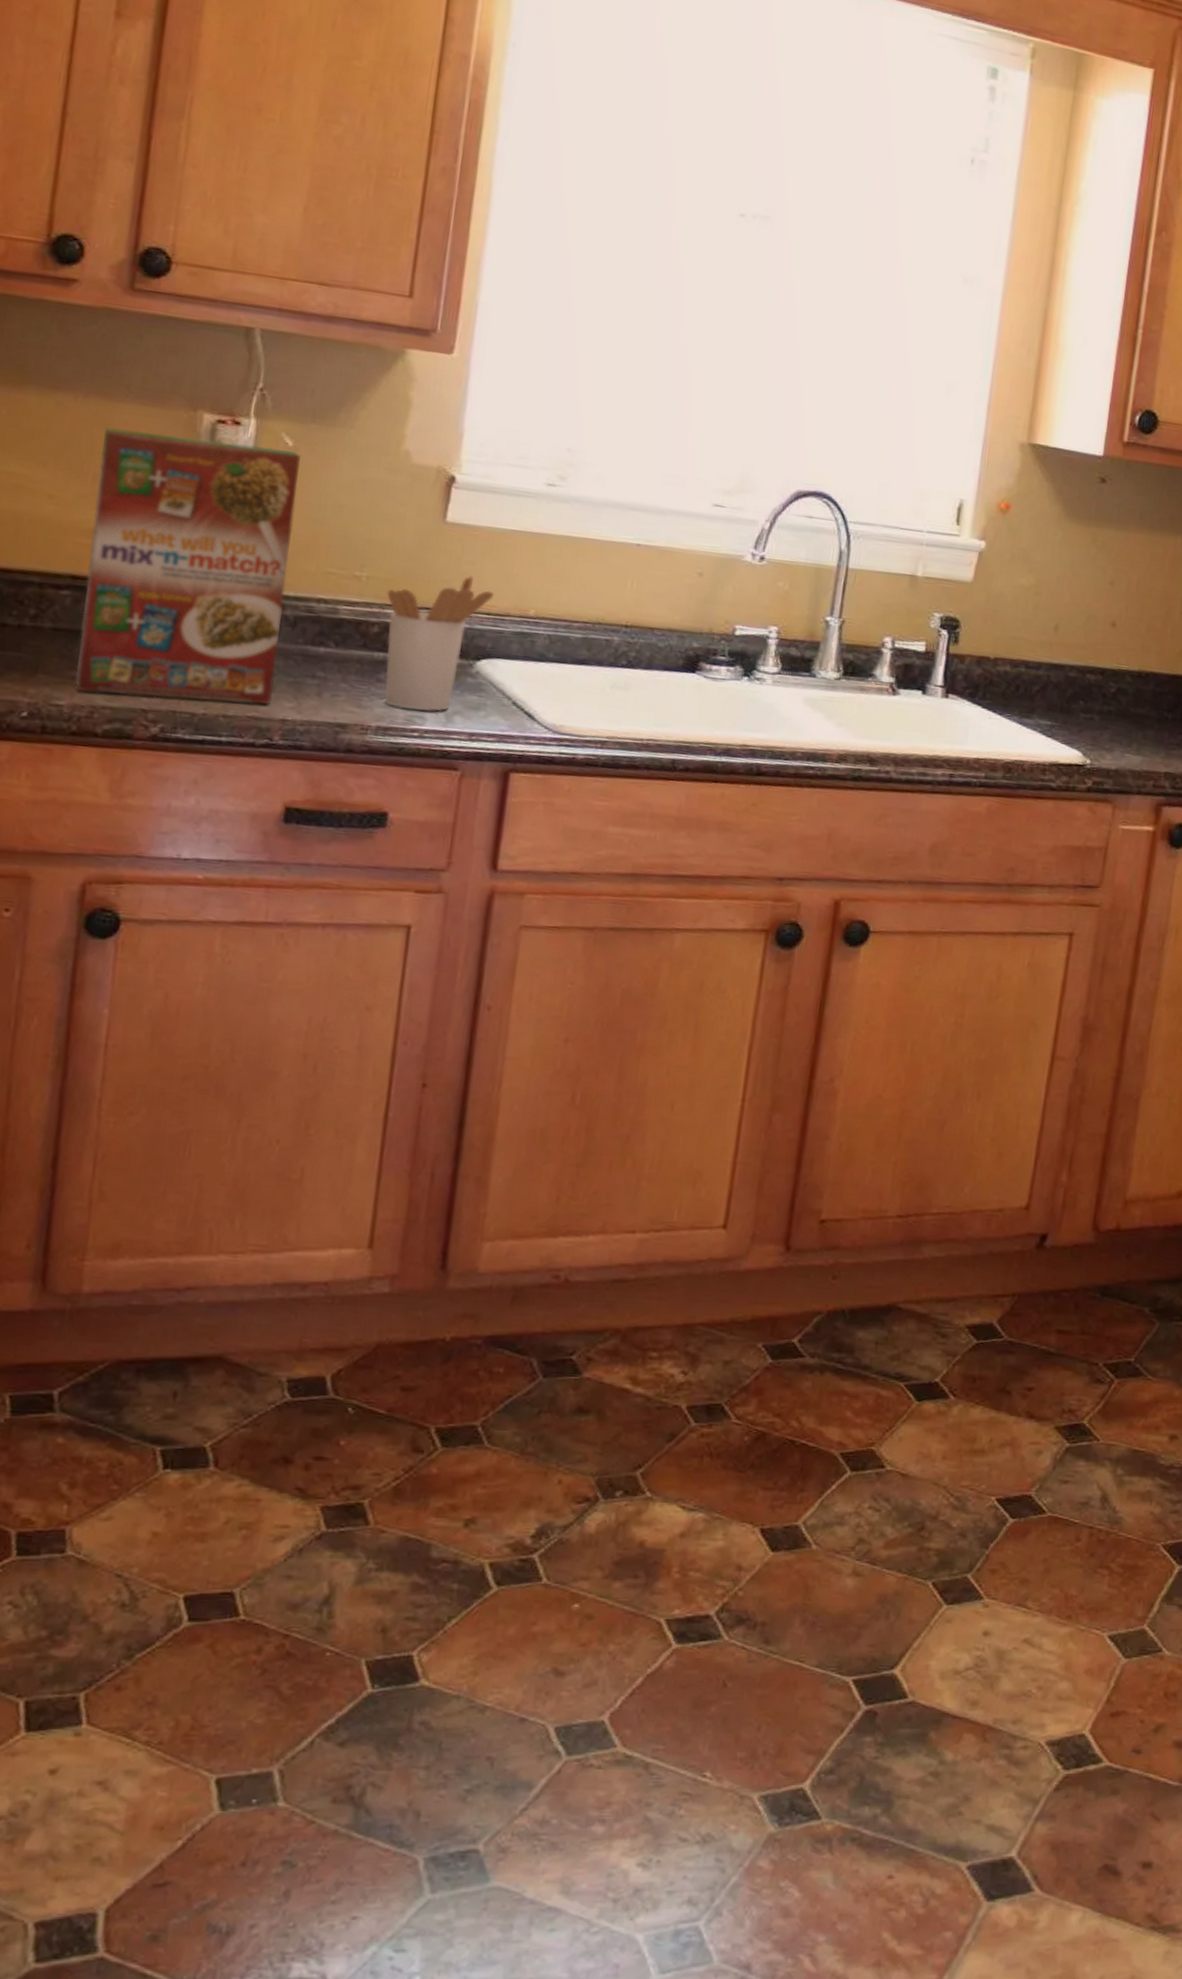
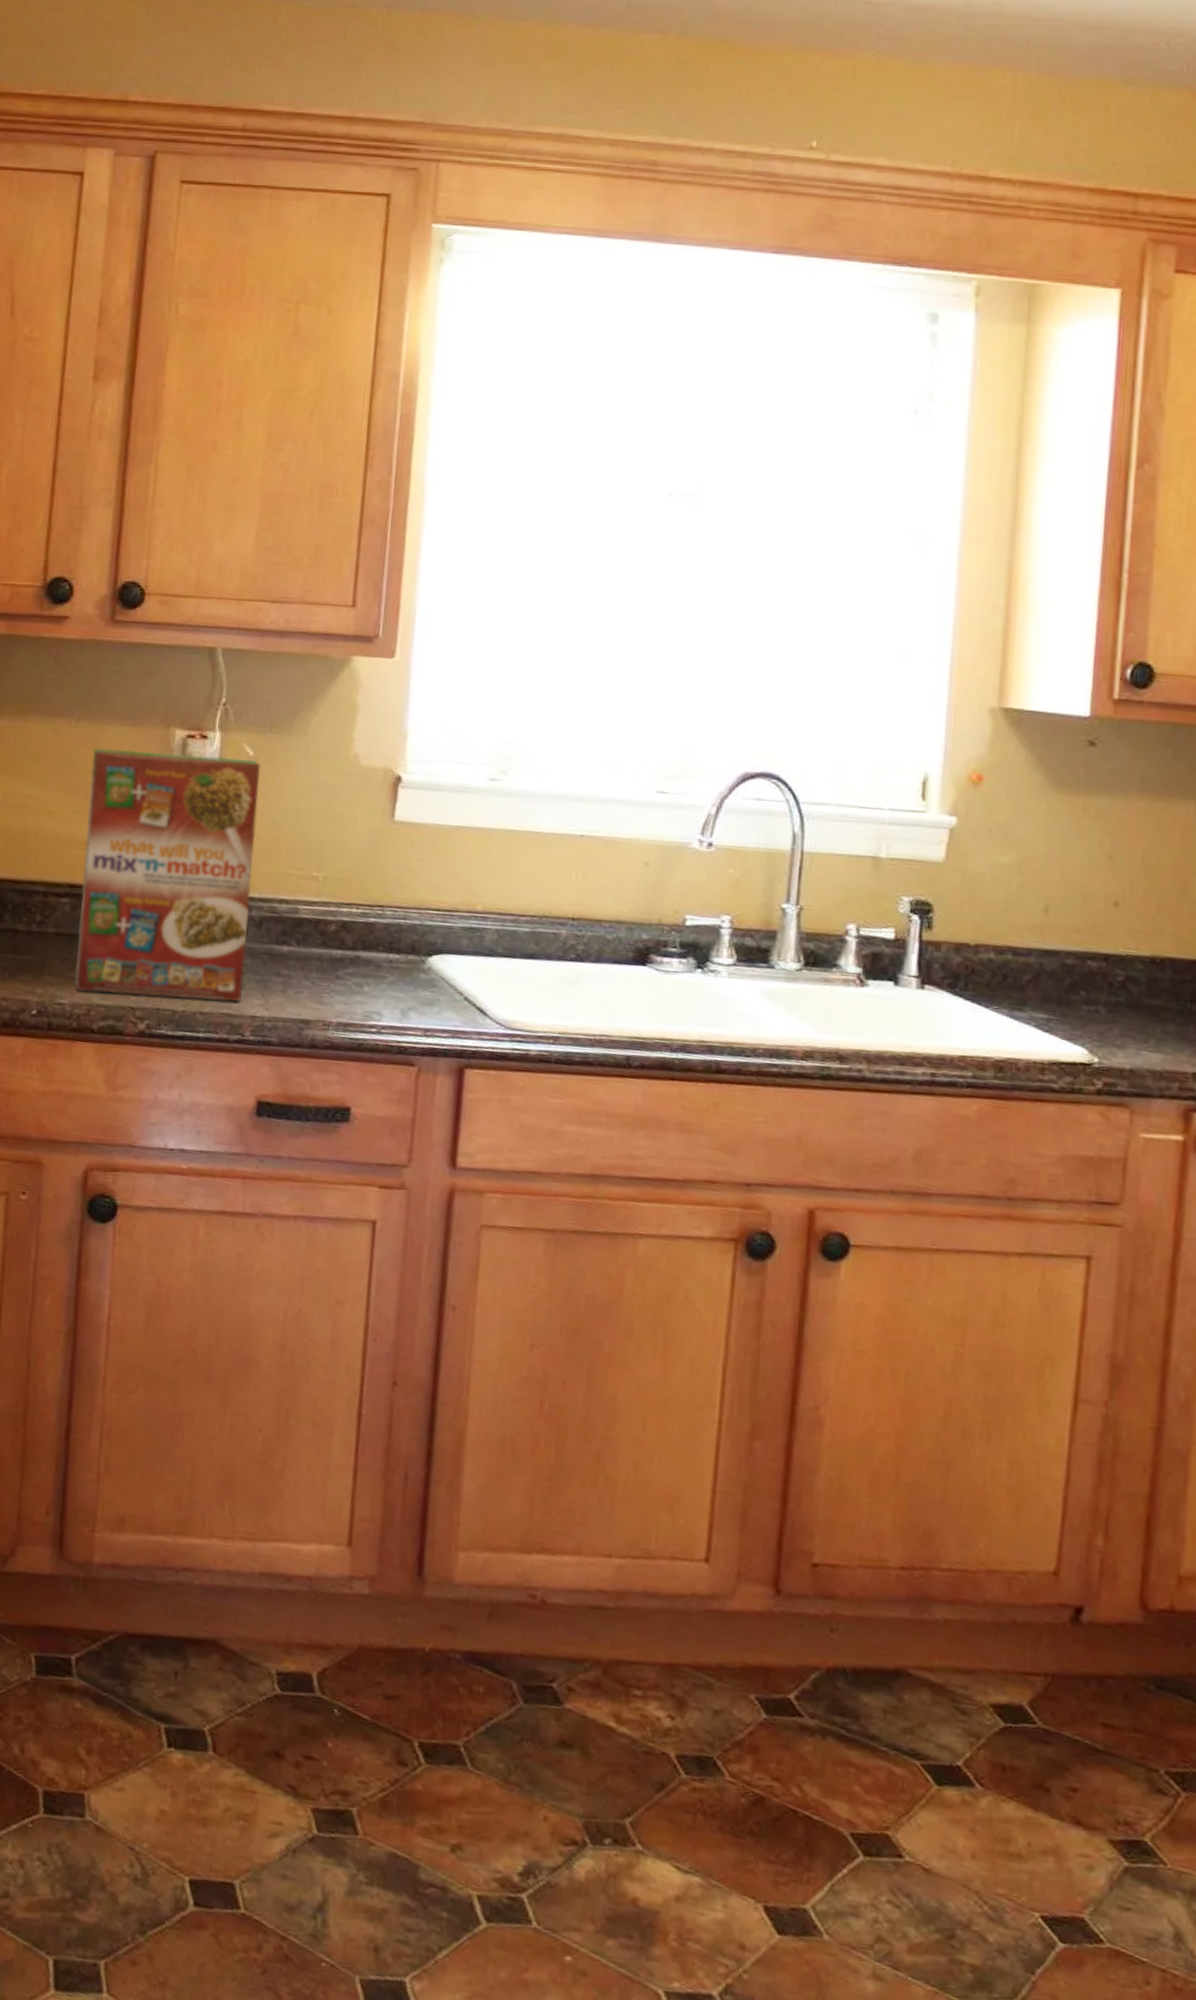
utensil holder: present [384,575,494,712] -> none [342,872,443,1008]

